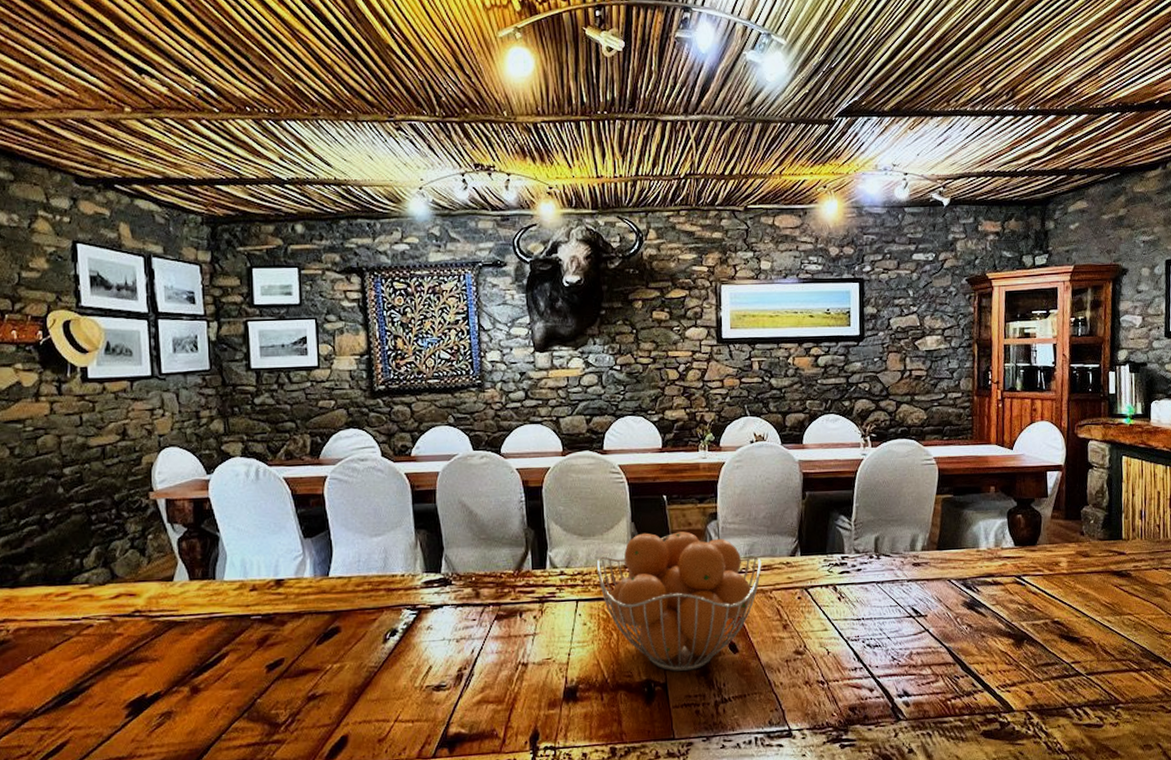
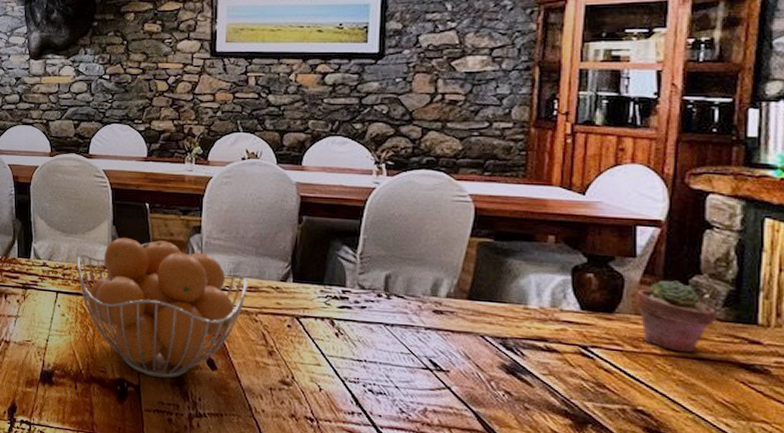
potted succulent: none [1049,512,1099,570] -> present [635,280,717,353]

